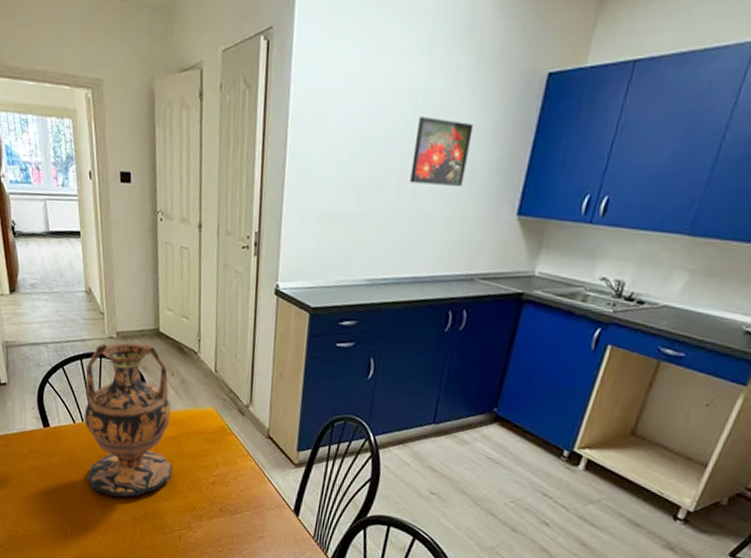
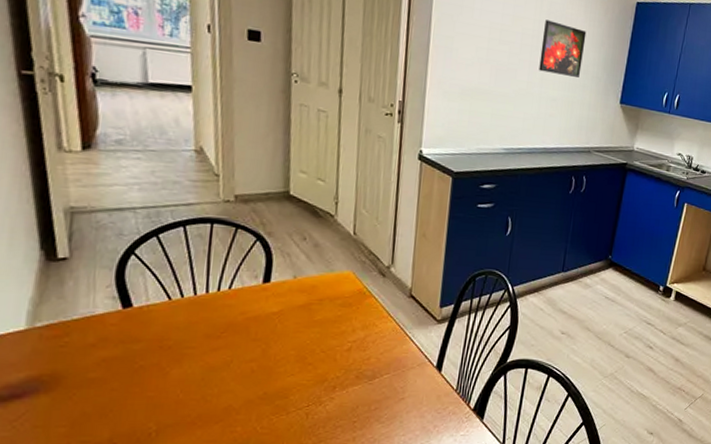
vase: present [83,343,173,497] -> none [184,206,301,380]

